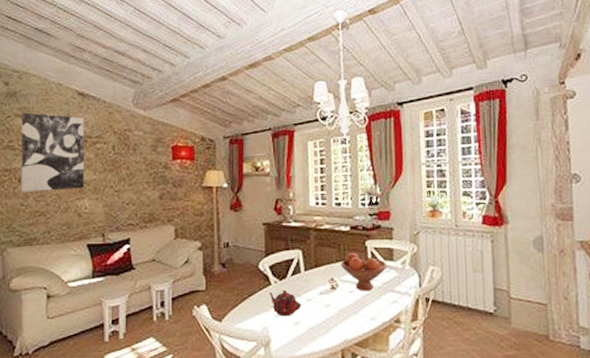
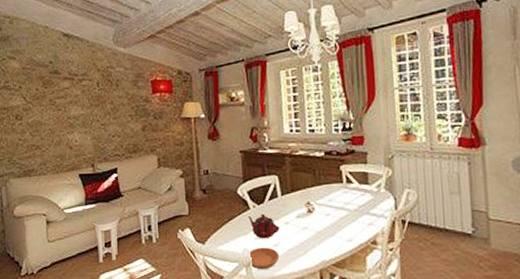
wall art: present [21,112,85,191] -> none [14,54,74,127]
saucer: none [267,325,300,348] -> present [248,247,280,269]
fruit bowl: present [340,252,388,291] -> none [316,177,363,214]

